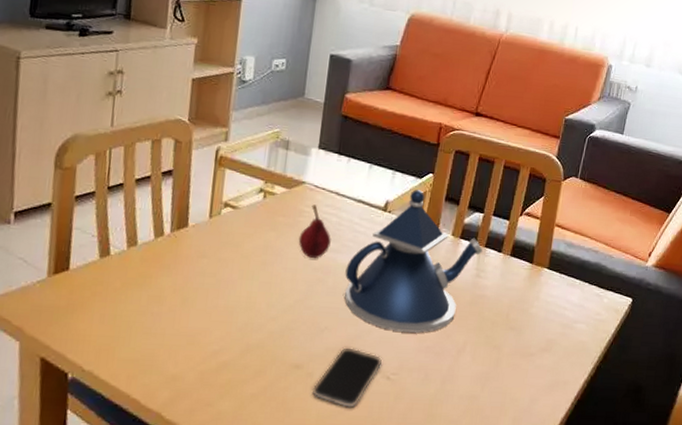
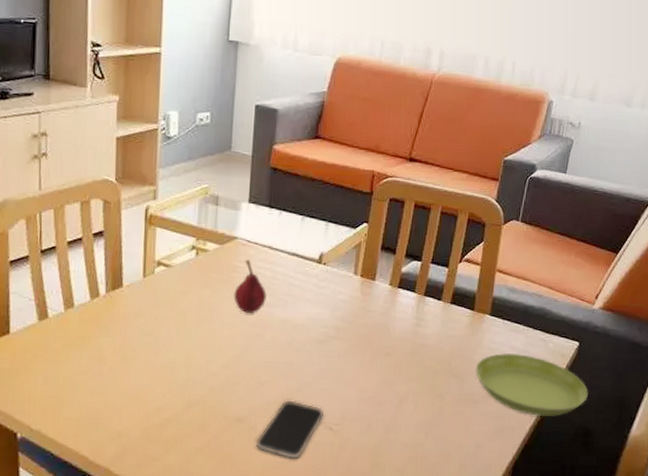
teapot: present [344,190,483,333] -> none [282,240,423,384]
saucer: none [532,306,640,372] -> present [475,352,588,417]

